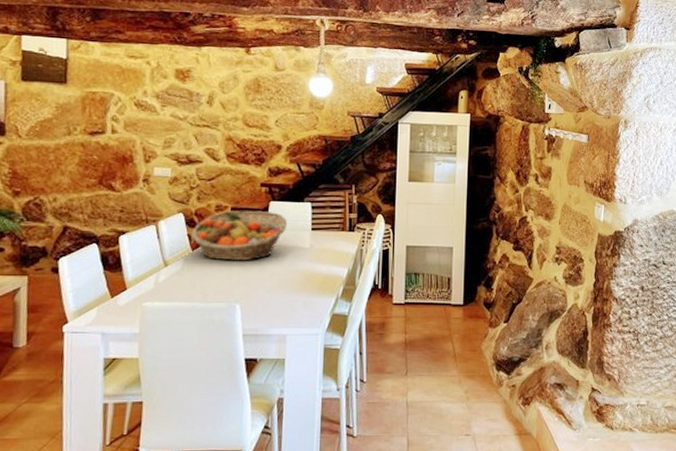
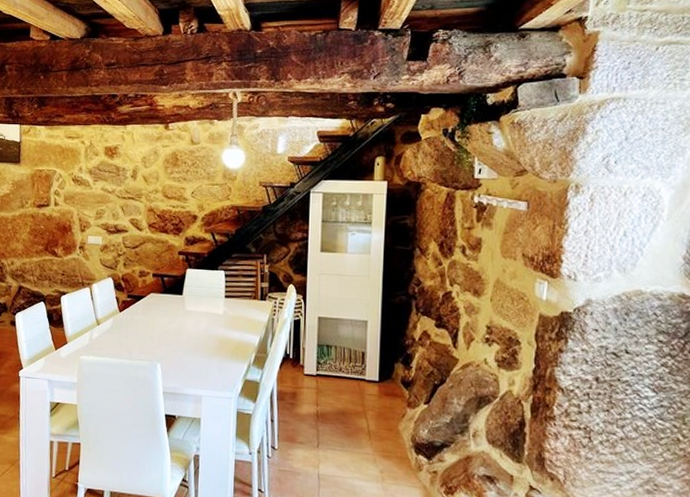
fruit basket: present [190,210,288,261] -> none [118,276,203,324]

